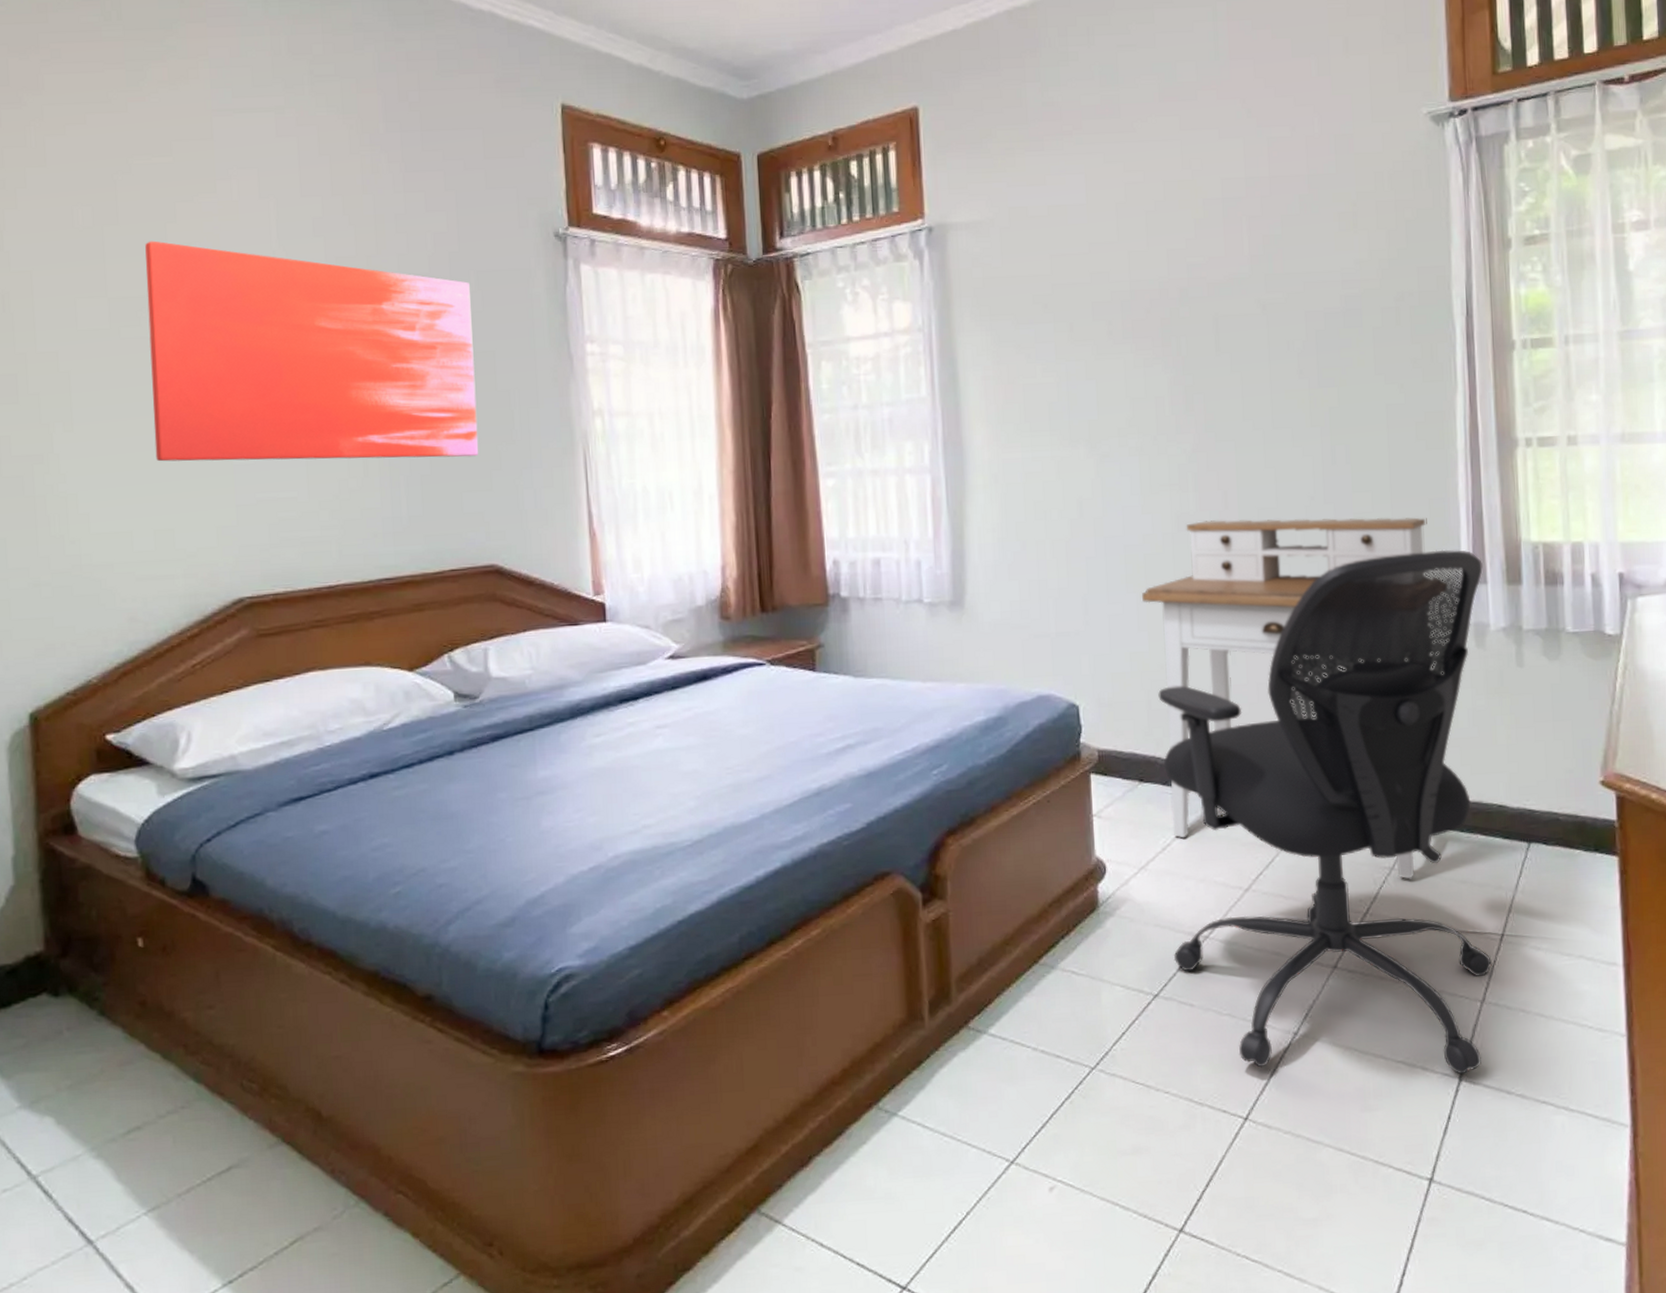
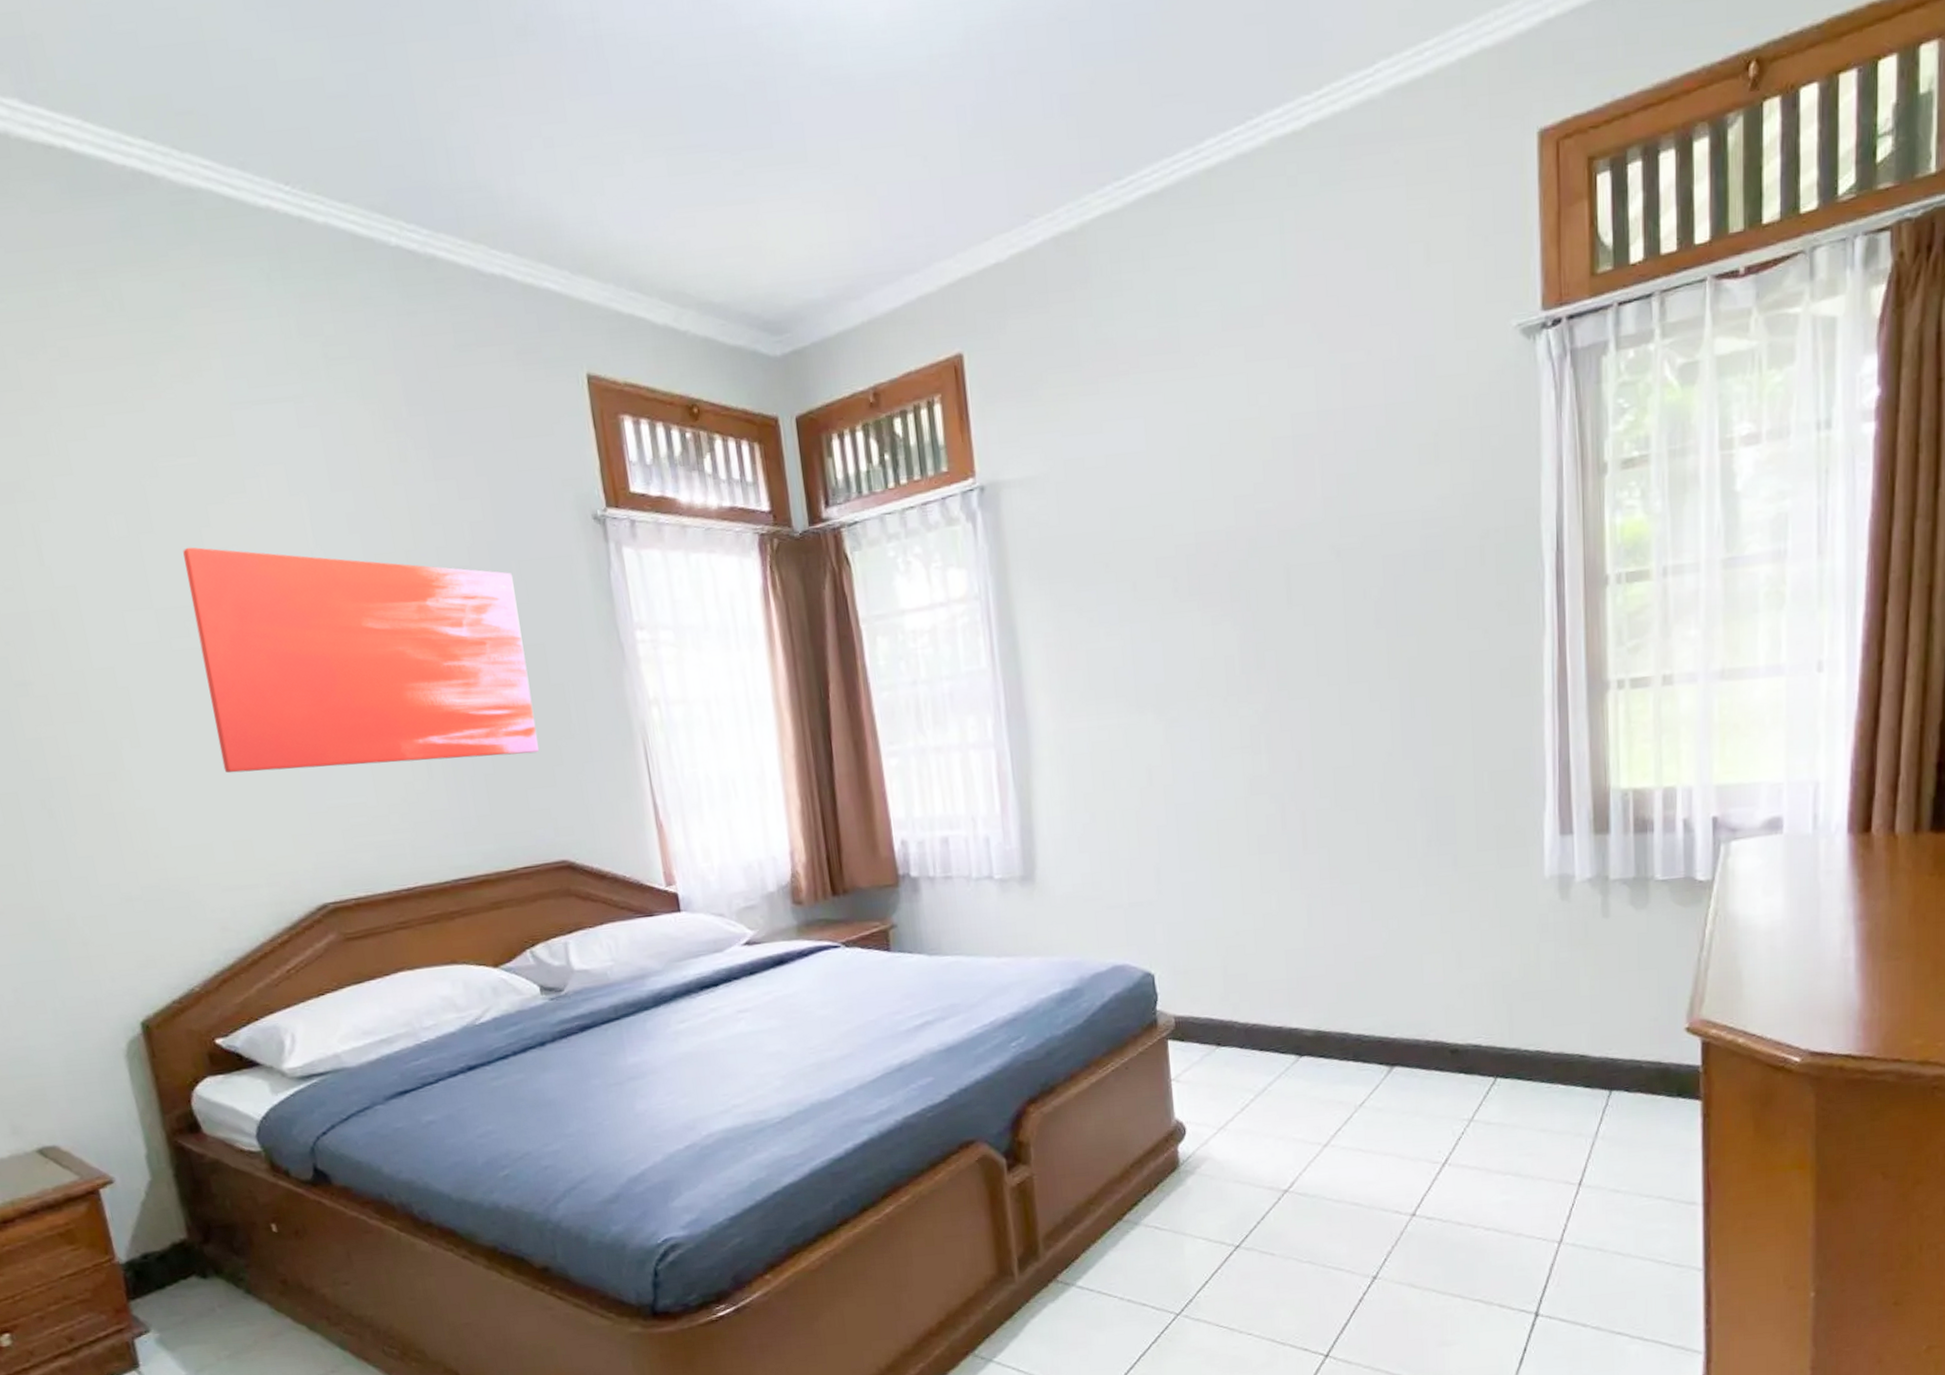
desk: present [1142,517,1447,879] -> none [1215,769,1531,1130]
chair: present [1158,549,1493,1075] -> none [1234,801,1571,1310]

